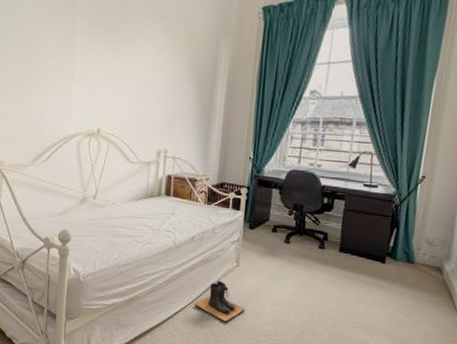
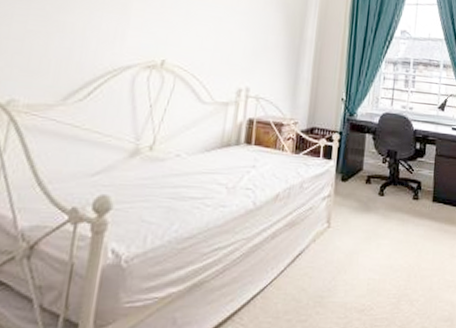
boots: present [195,280,245,322] -> none [277,247,337,300]

